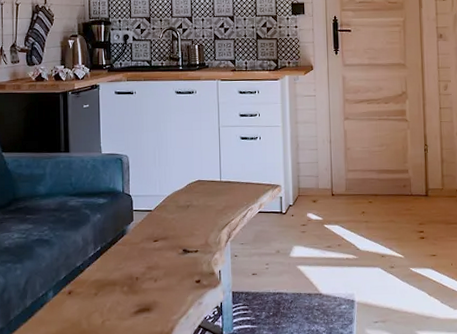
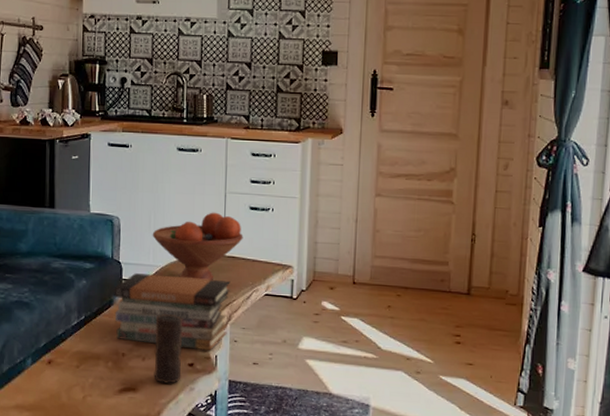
book stack: none [126,203,228,268] -> present [114,273,230,351]
fruit bowl: none [157,144,237,205] -> present [152,212,243,280]
candle: none [164,237,190,302] -> present [154,313,182,385]

